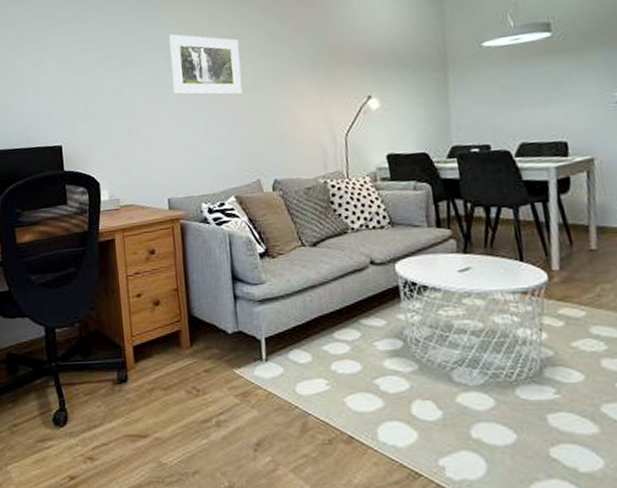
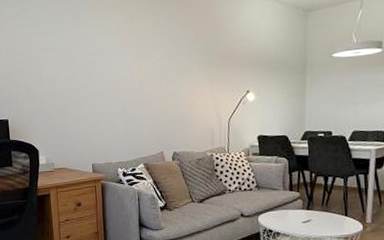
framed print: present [168,34,242,95] -> none [96,33,152,85]

